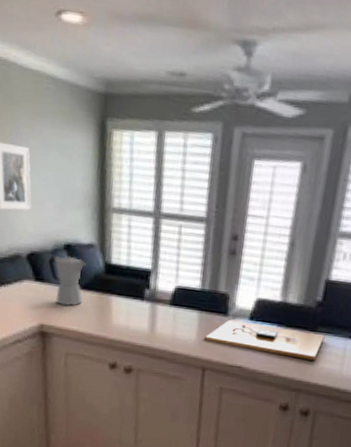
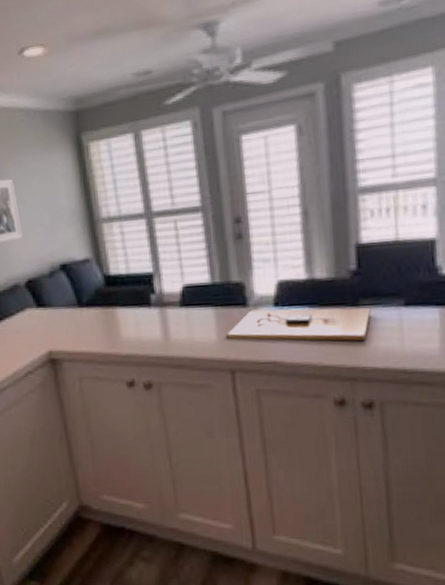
moka pot: present [47,251,86,307] -> none [46,270,88,328]

